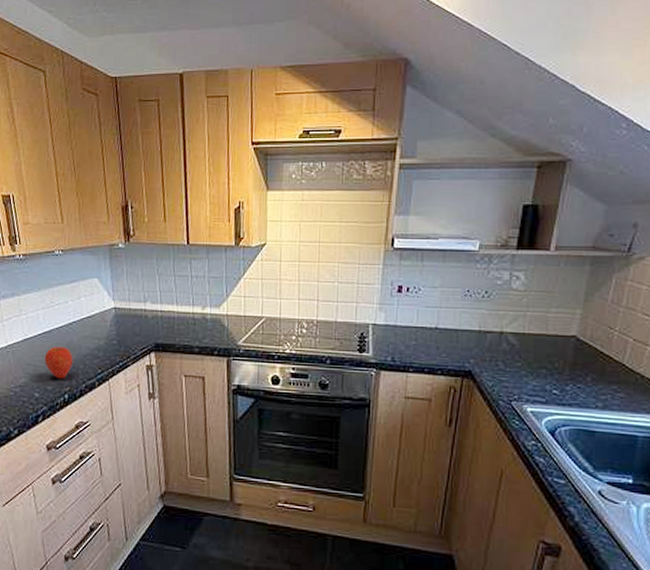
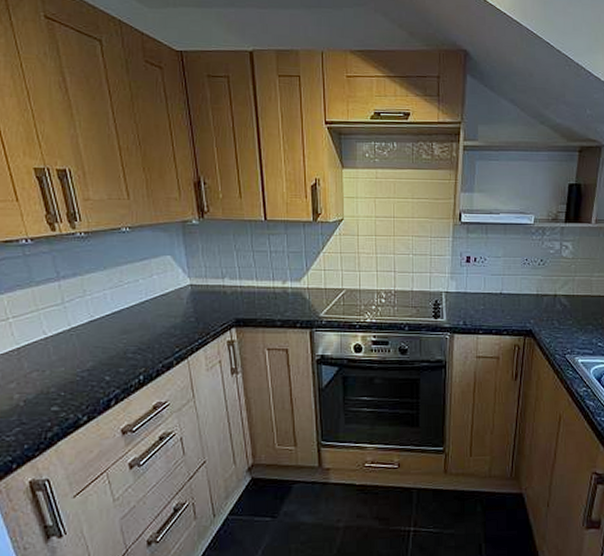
apple: present [44,347,73,379] -> none [114,327,147,360]

